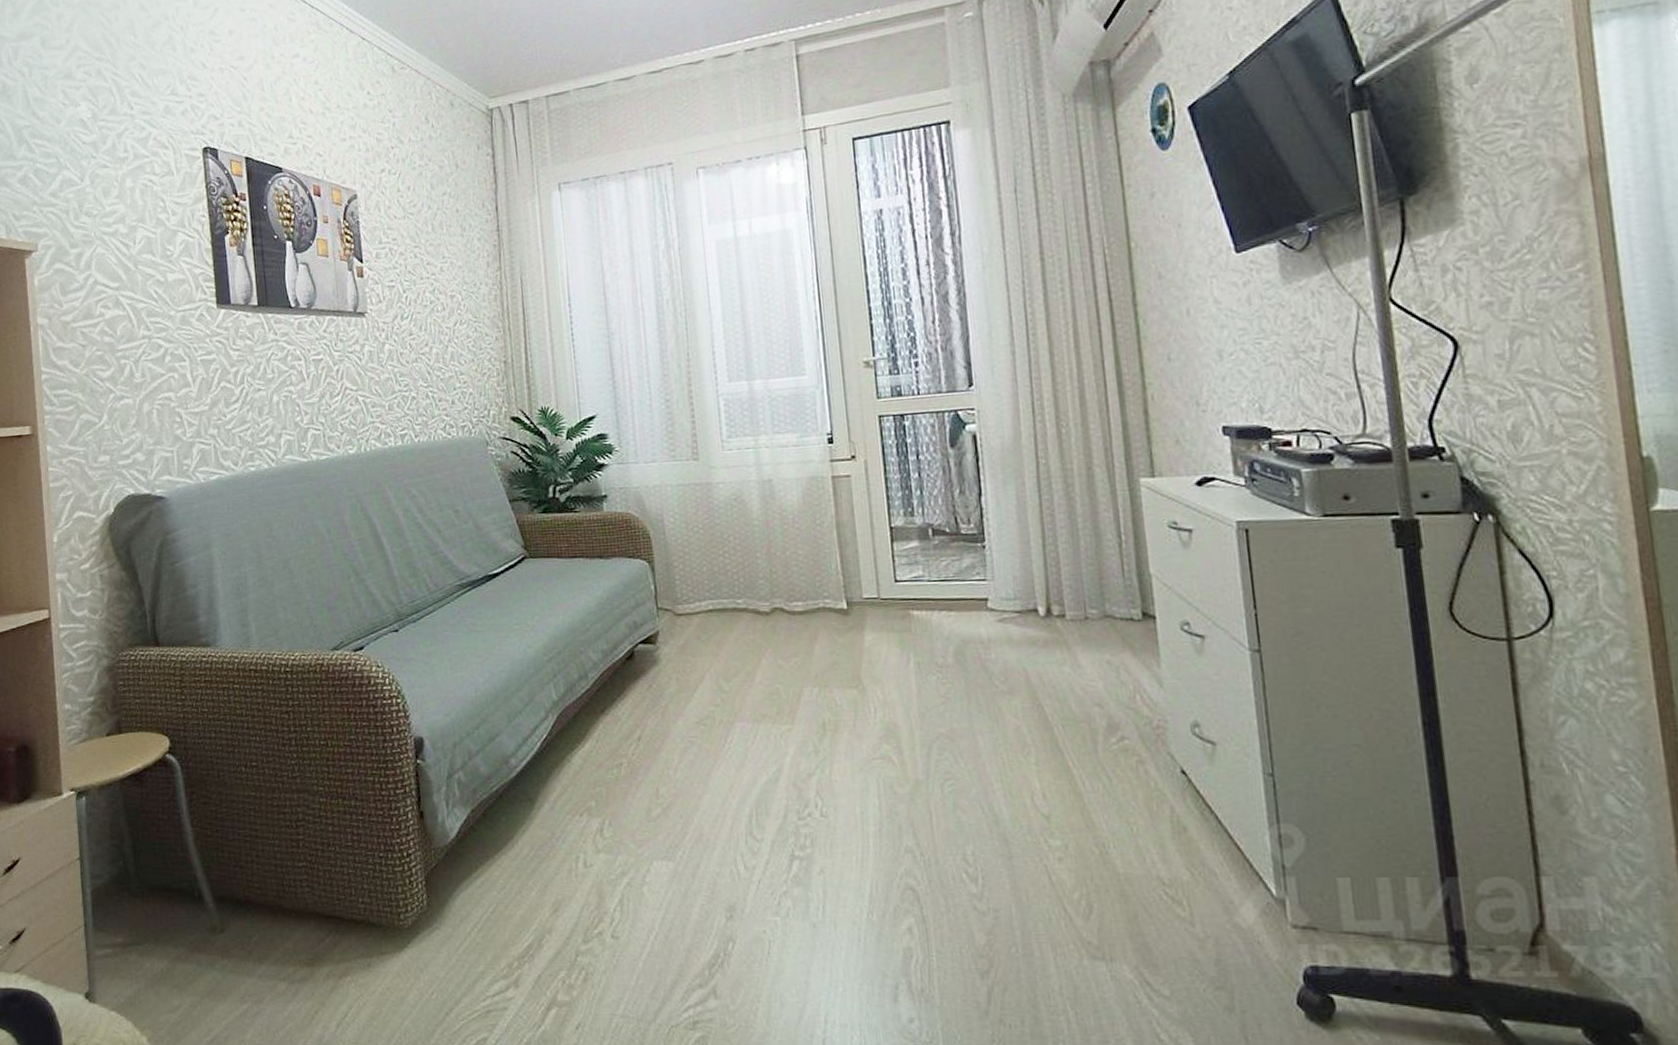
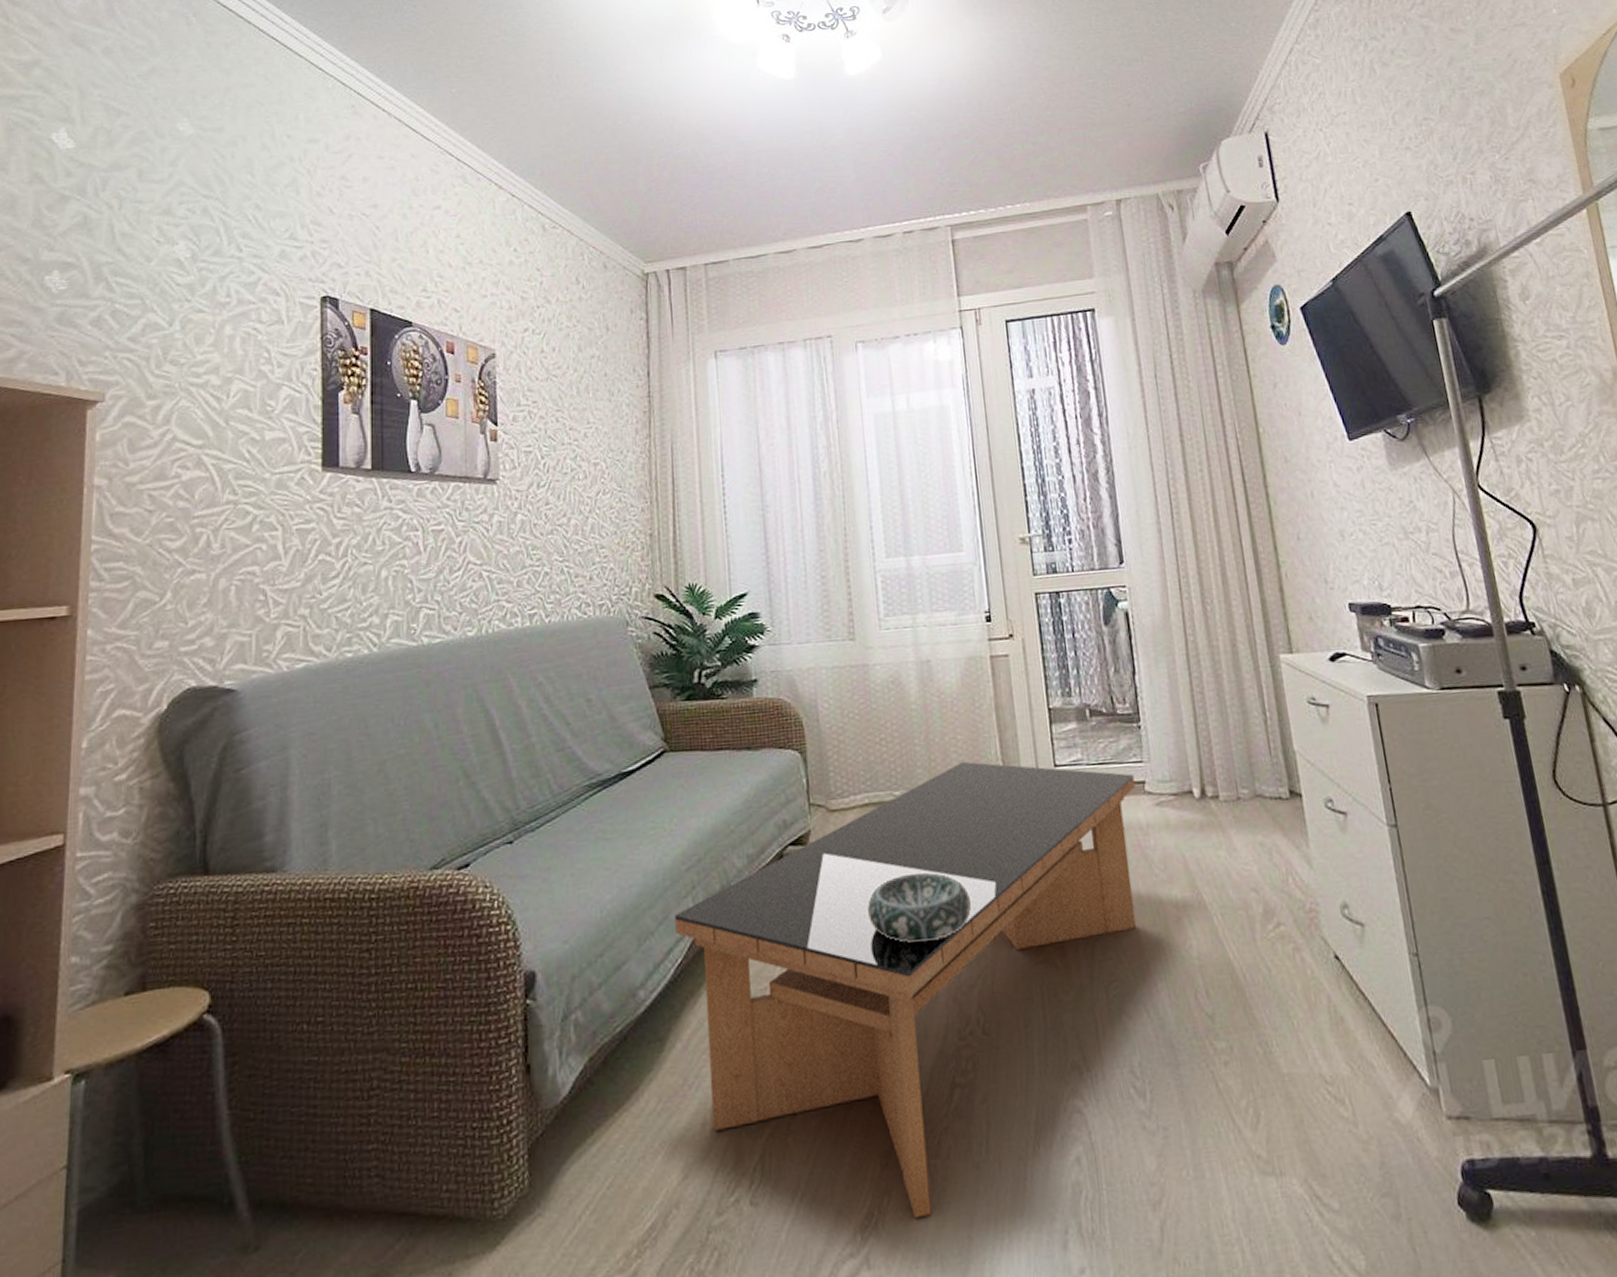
coffee table: none [539,574,977,963] -> present [675,761,1137,1219]
decorative bowl: none [712,672,811,734] -> present [867,872,971,943]

